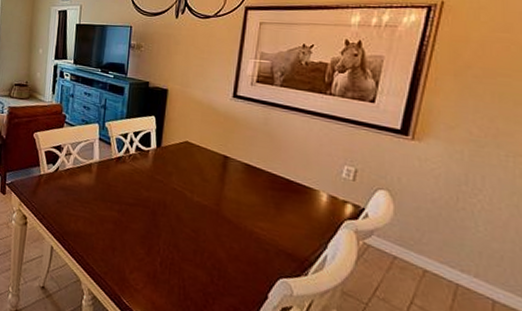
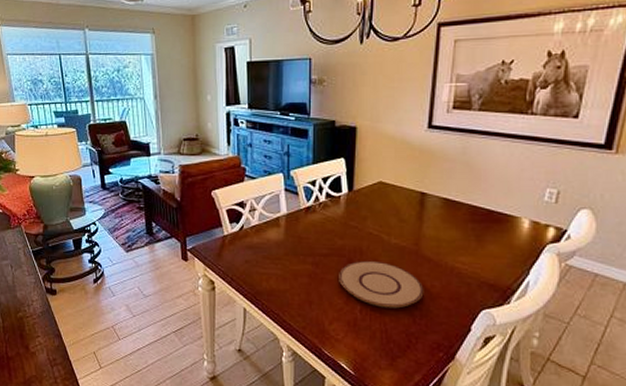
plate: none [142,214,223,266] -> present [339,260,424,309]

